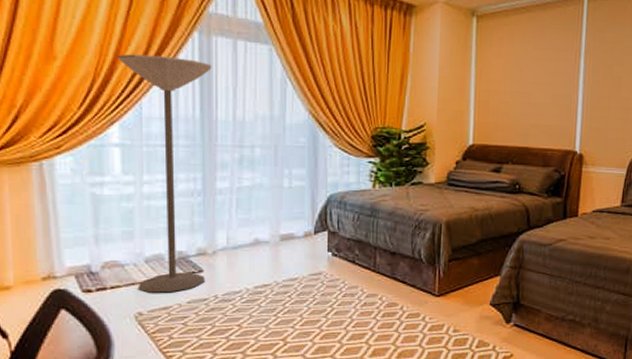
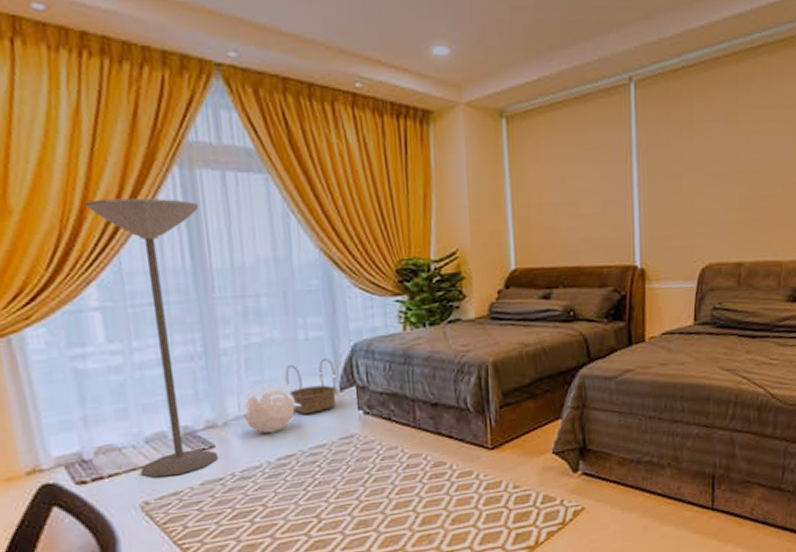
pouf: none [225,217,280,265] -> present [237,377,301,434]
basket: none [269,205,312,251] -> present [285,358,337,414]

